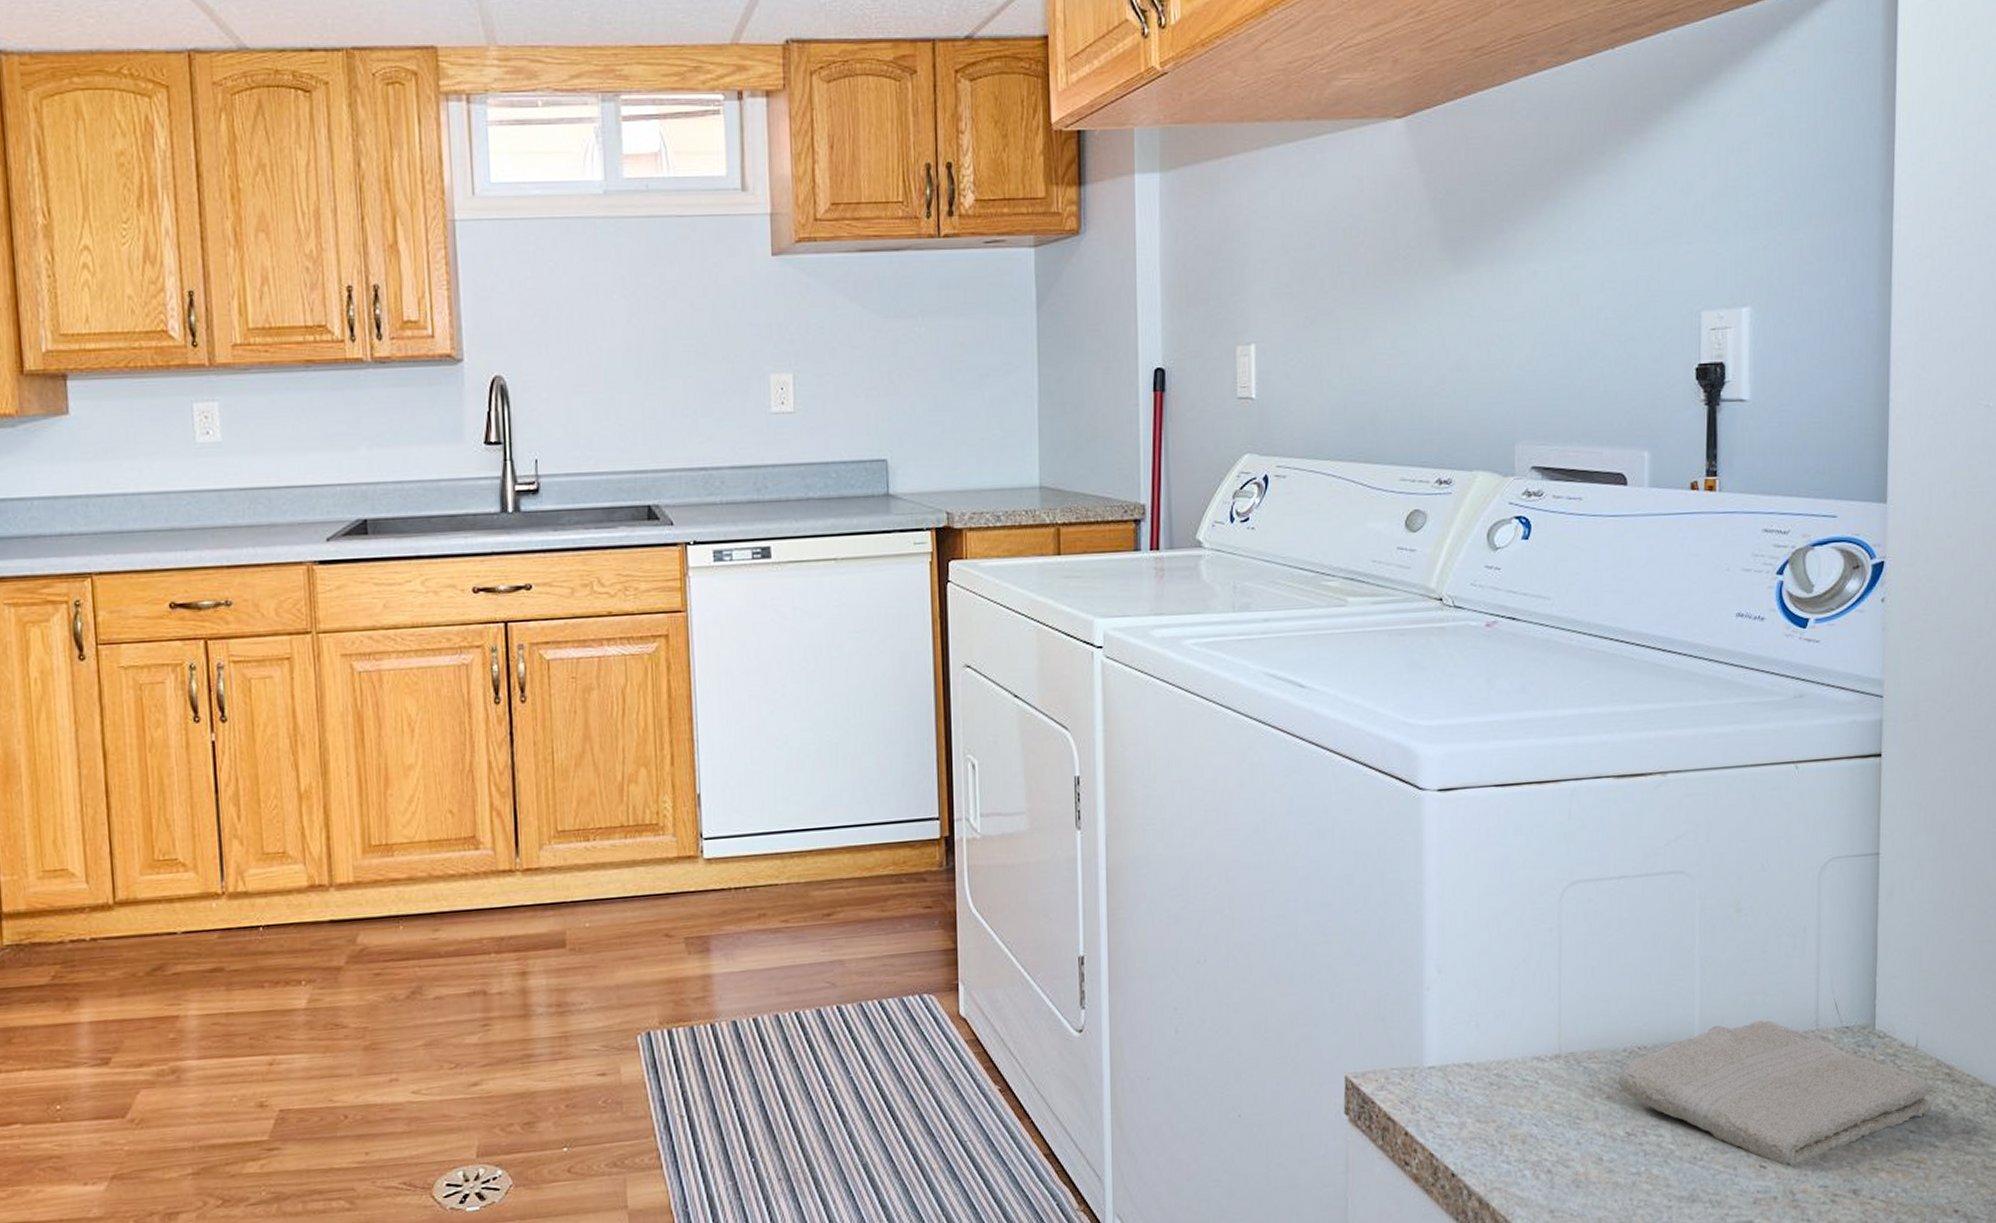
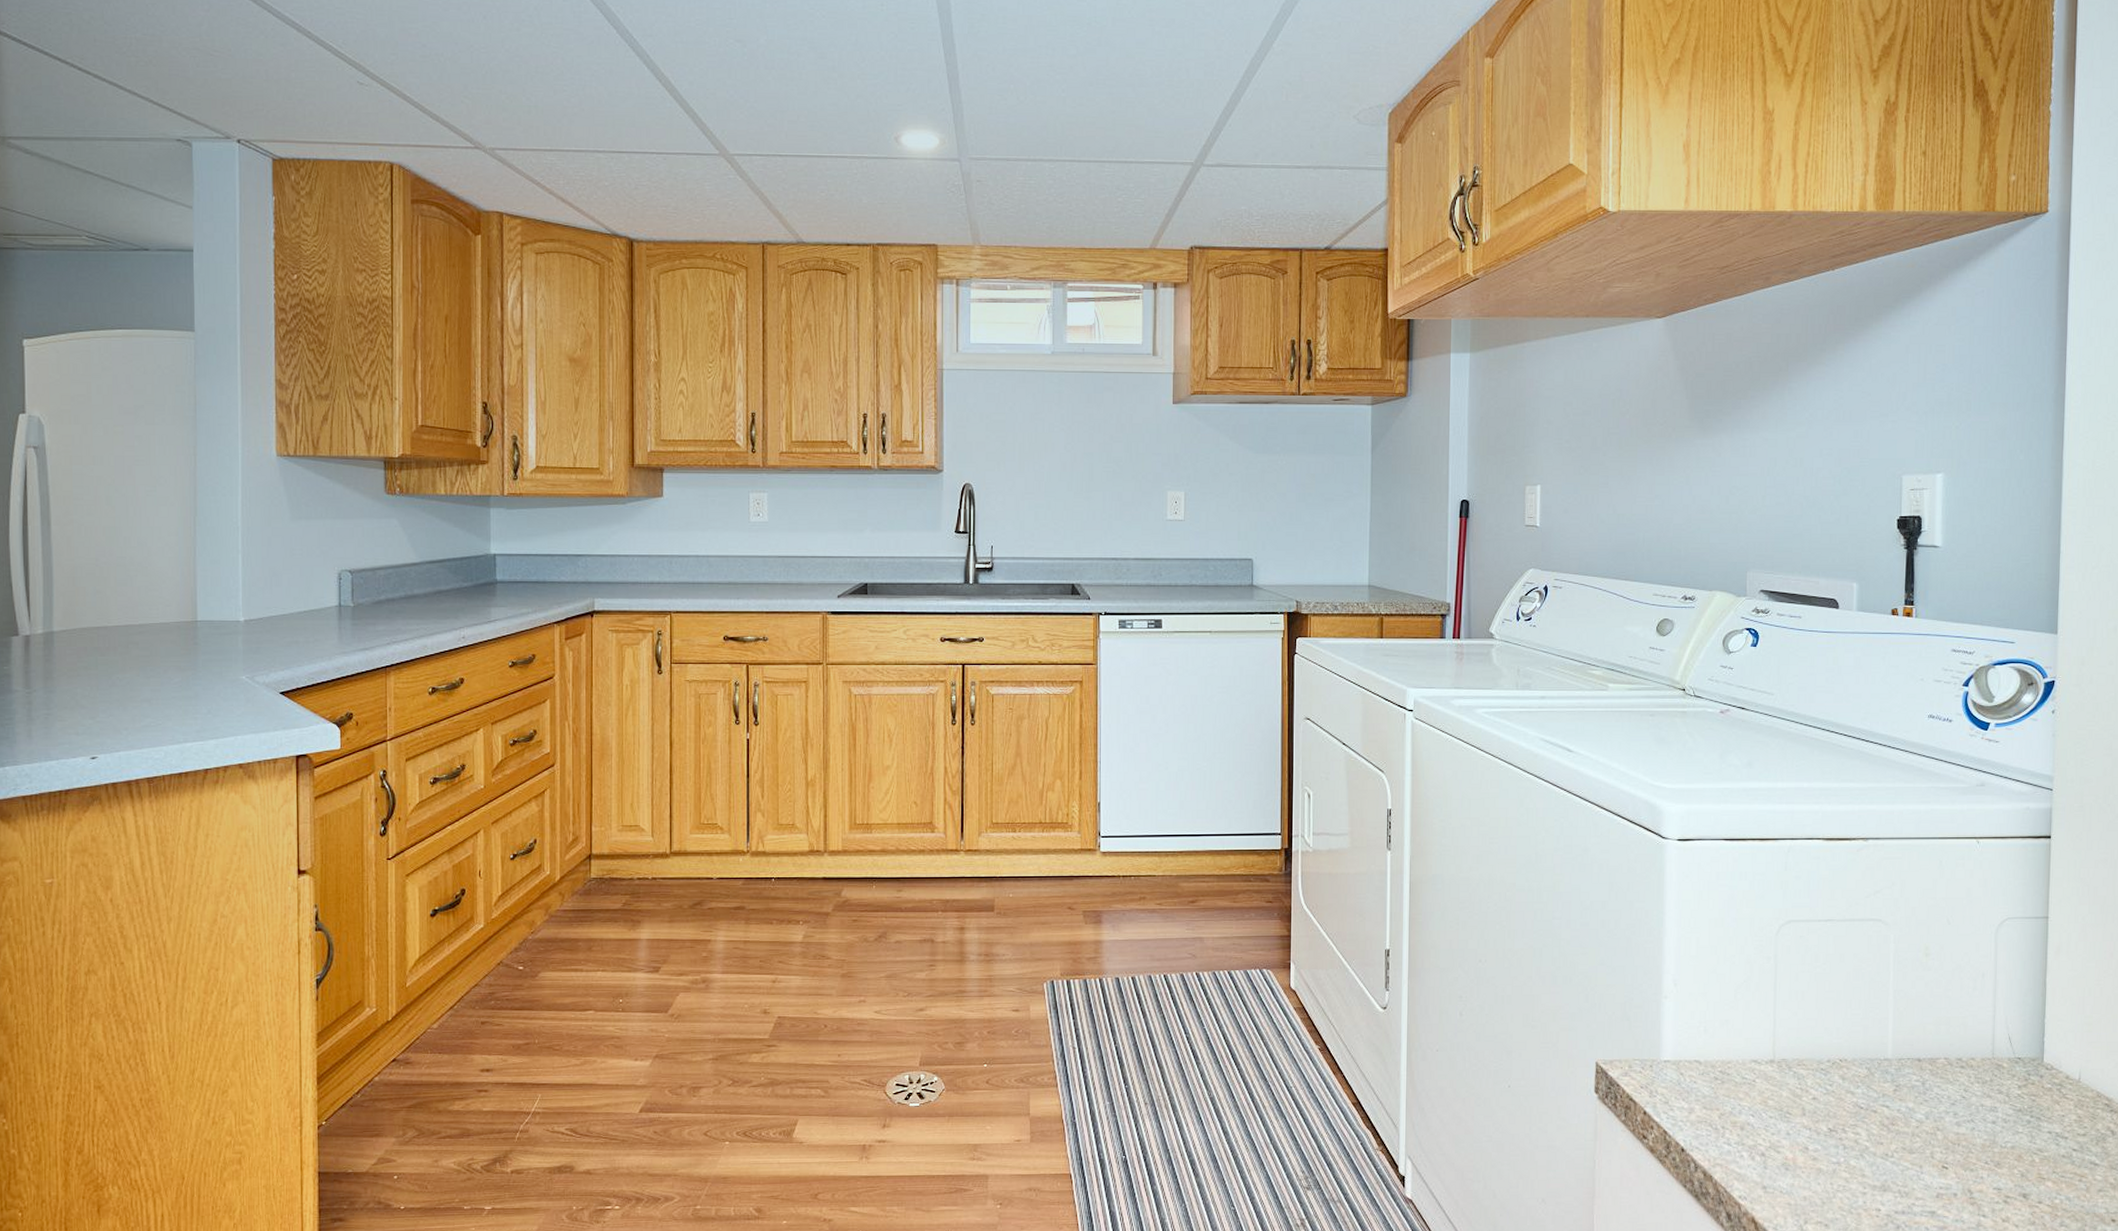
washcloth: present [1618,1020,1932,1166] -> none [1822,1046,2093,1169]

